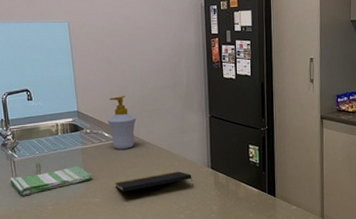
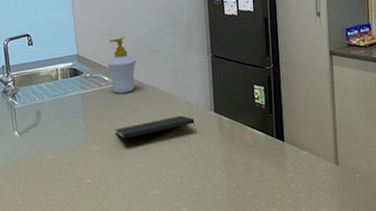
dish towel: present [10,166,93,196] -> none [10,112,92,145]

